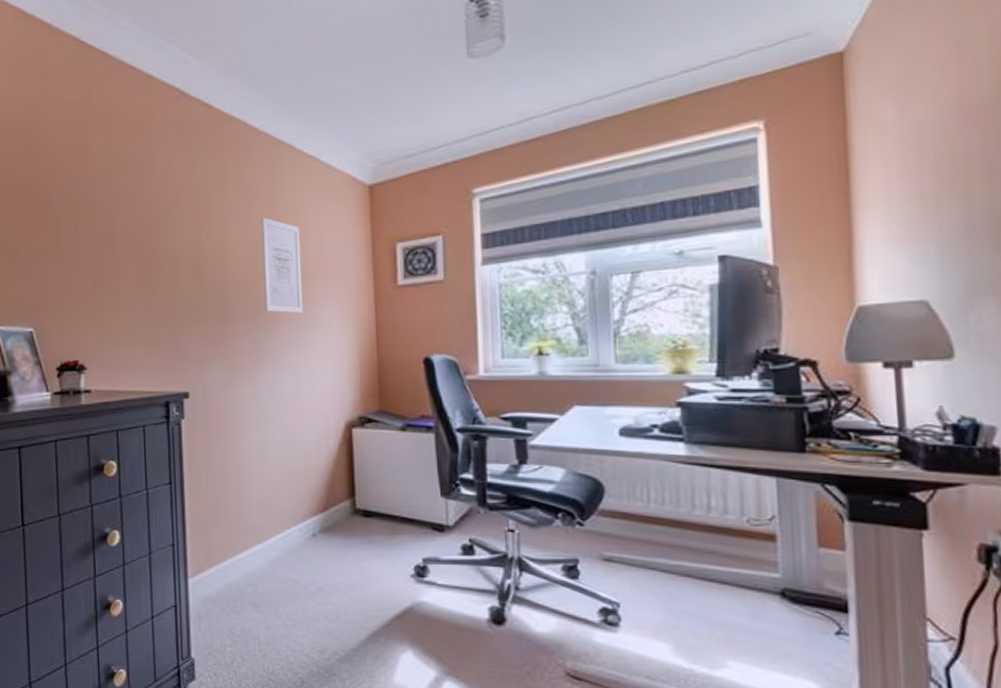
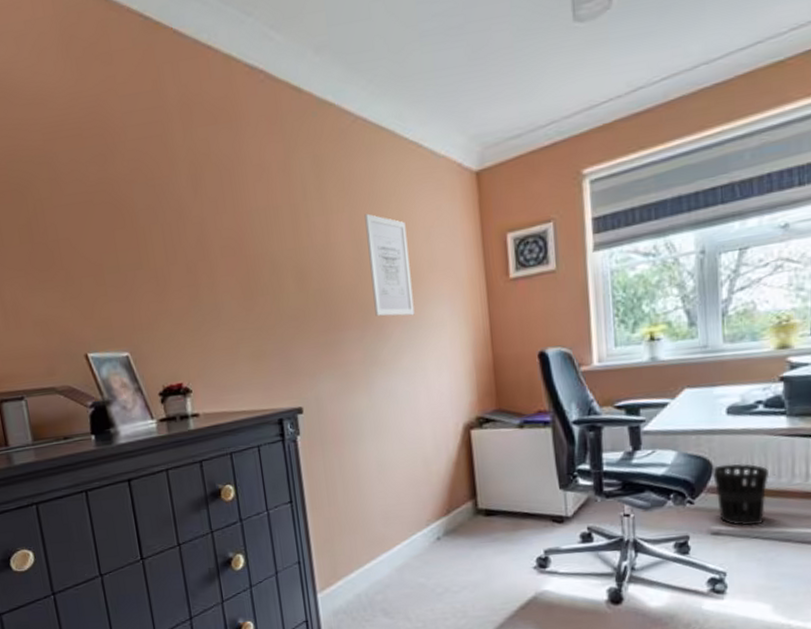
wastebasket: none [604,487,666,556] -> present [713,463,768,526]

